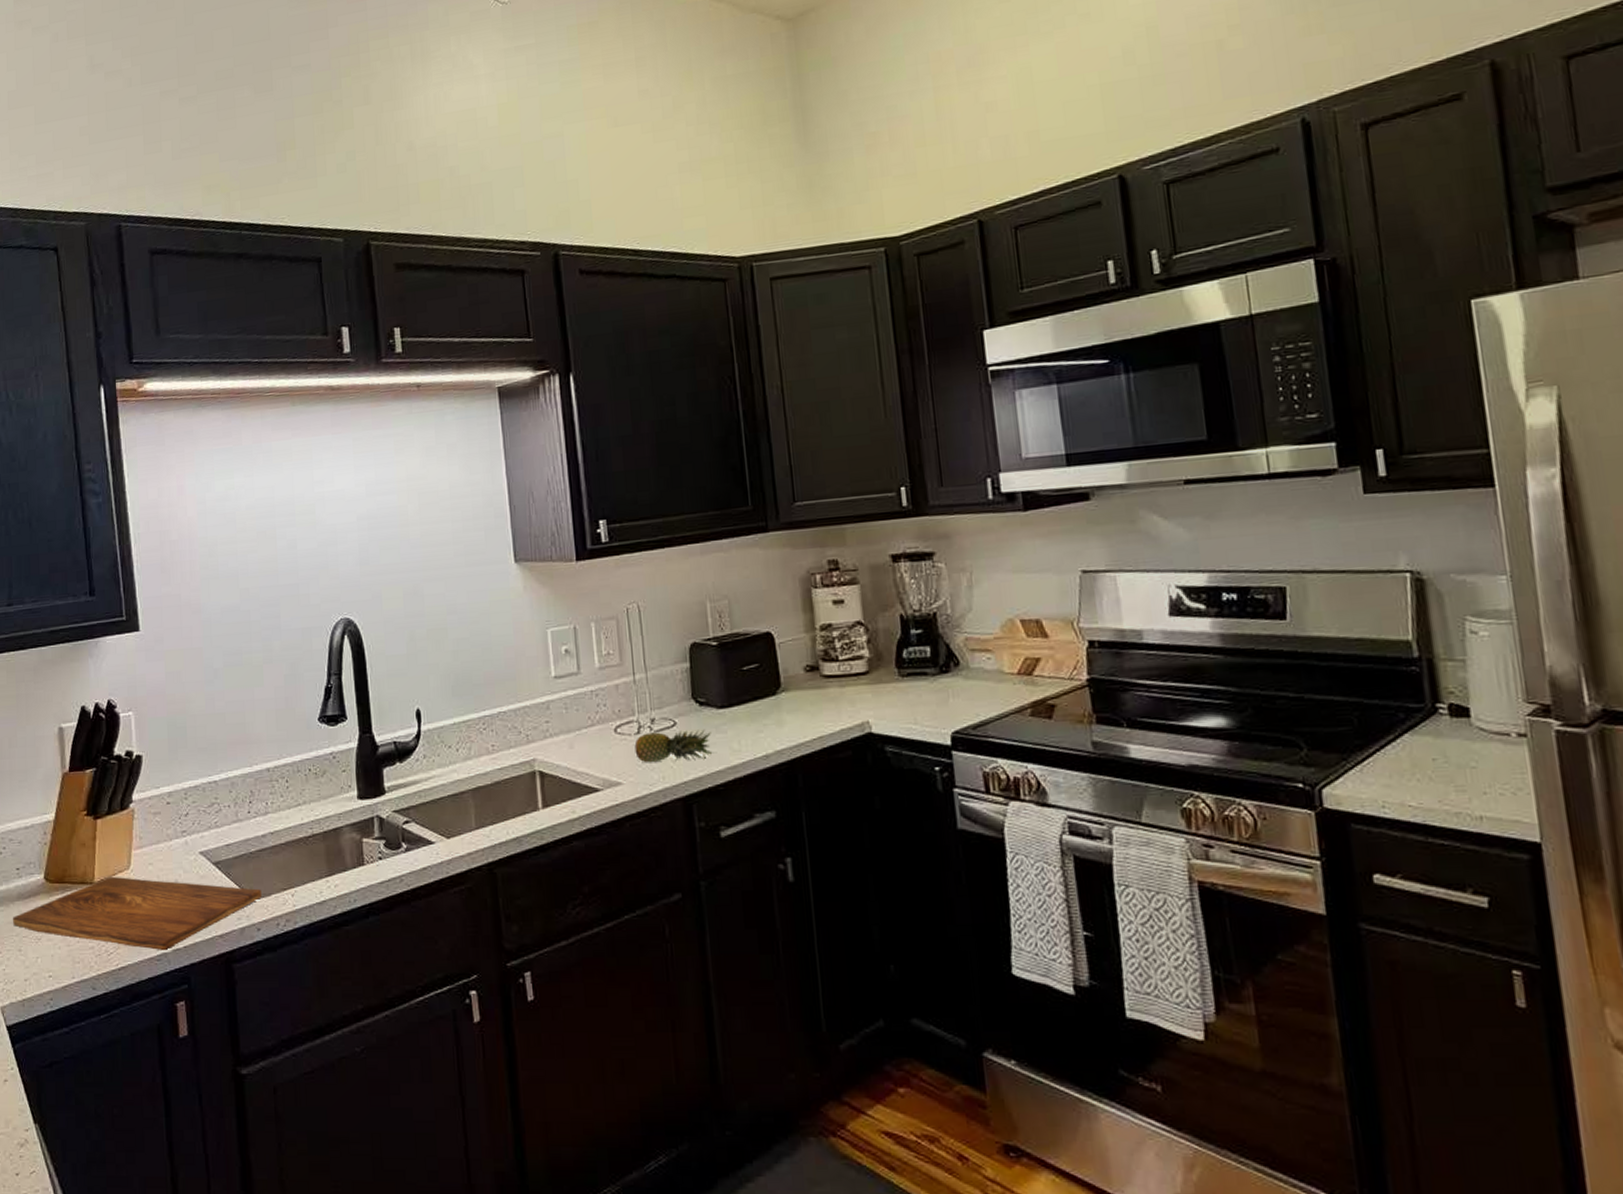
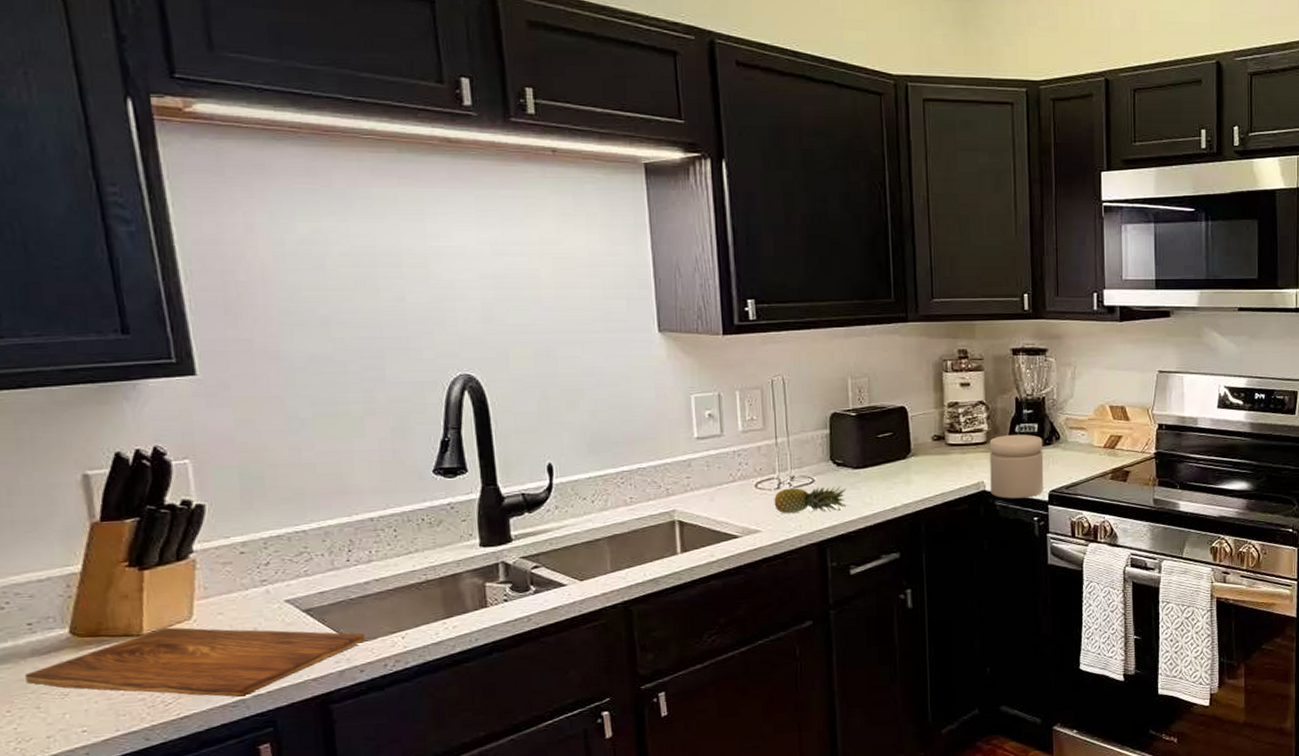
jar: none [872,660,945,743] -> present [989,435,1044,499]

